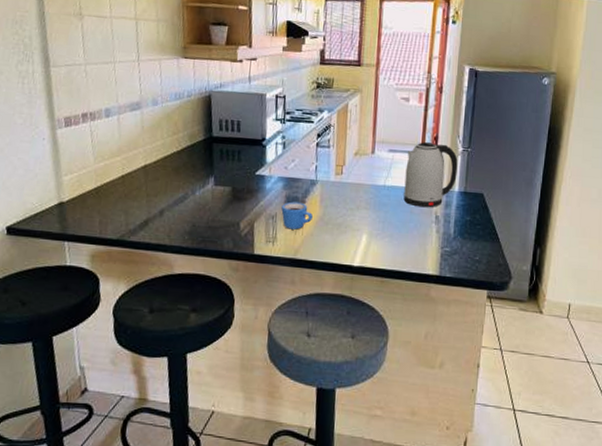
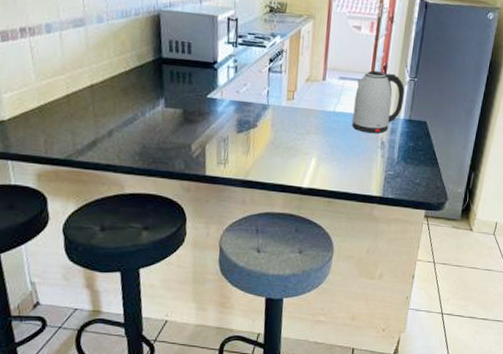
mug: present [281,201,313,230] -> none [233,125,264,153]

